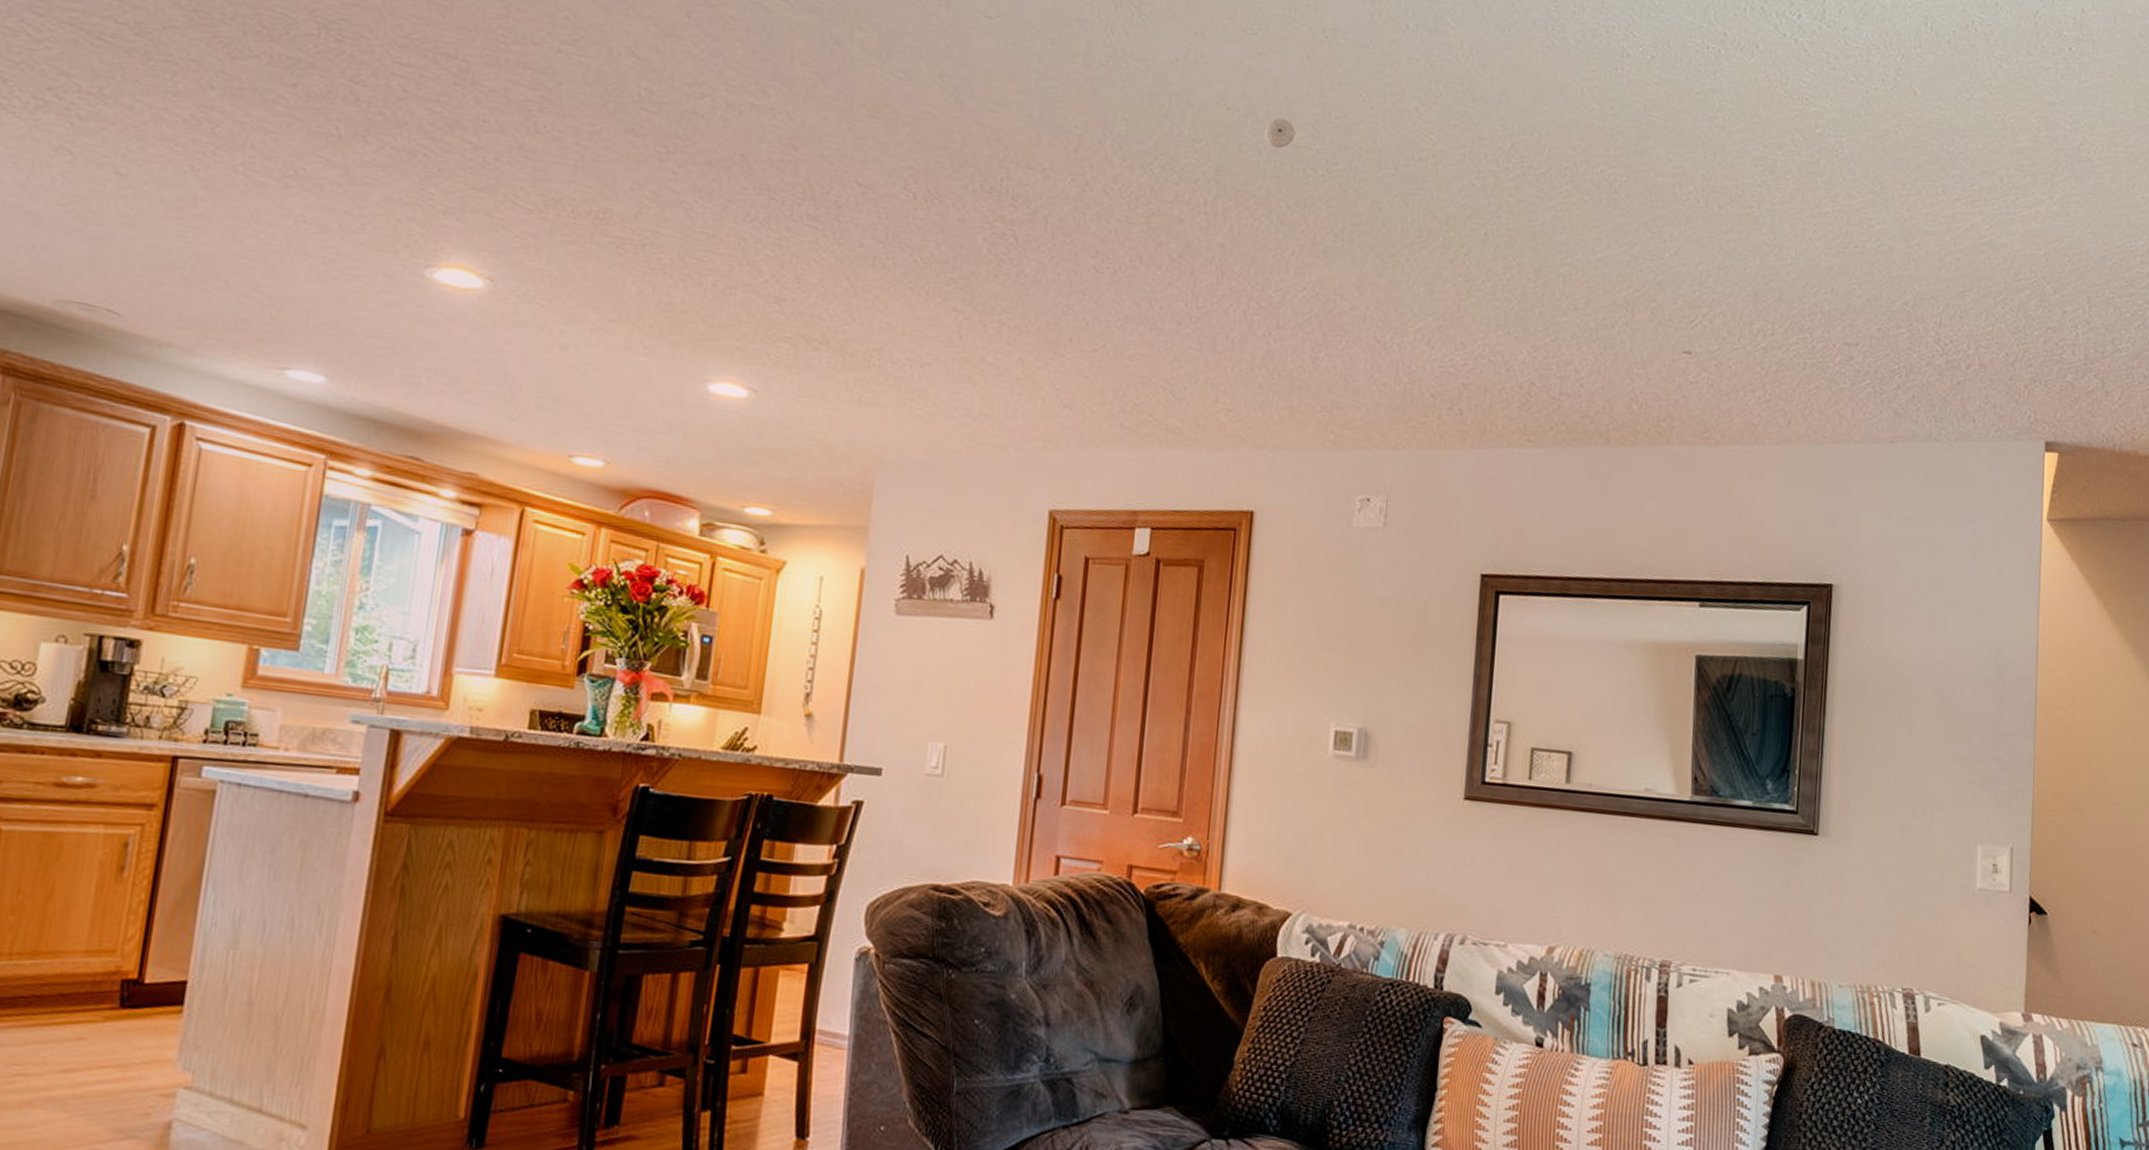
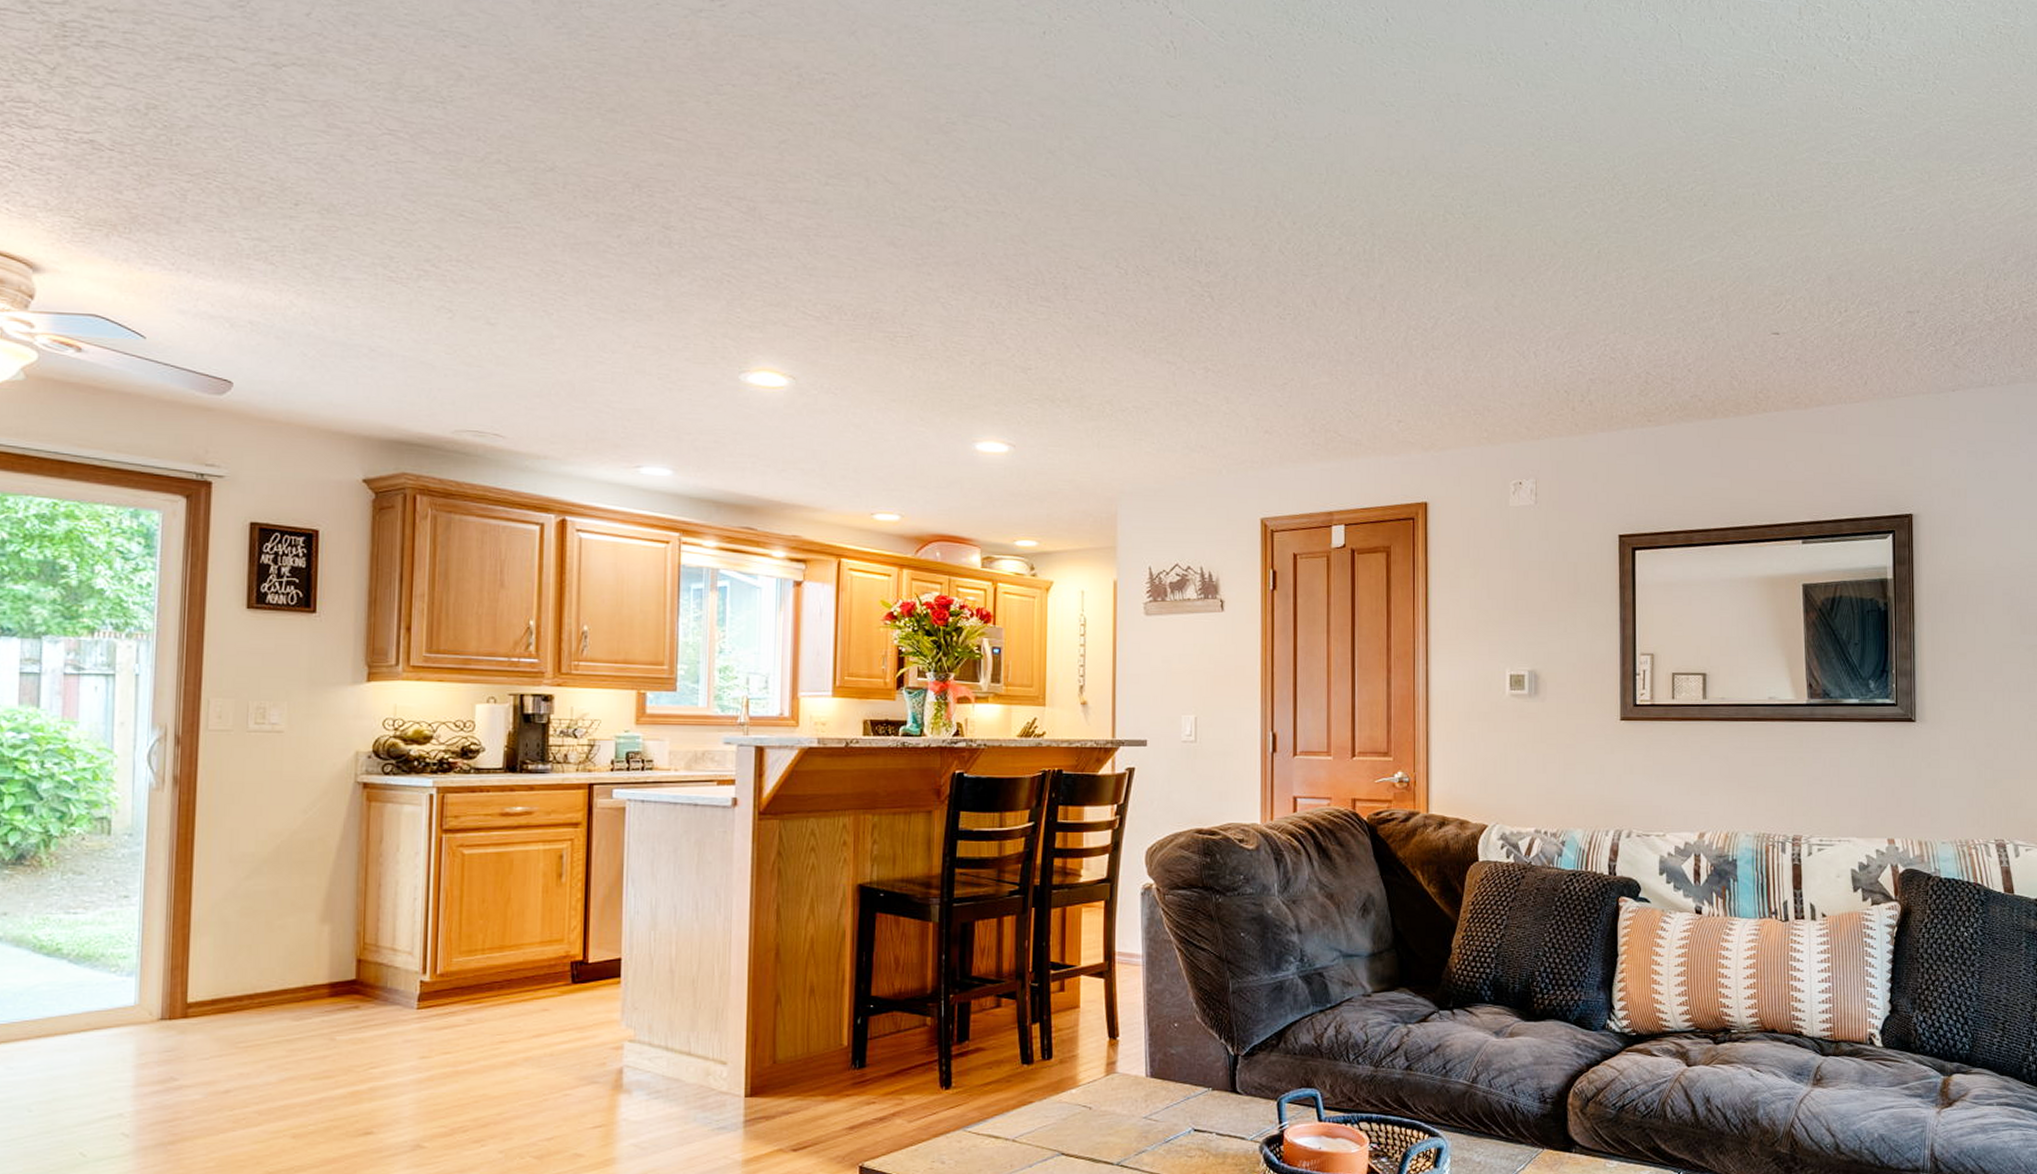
smoke detector: present [1264,118,1295,149] -> none [1407,174,1433,200]

